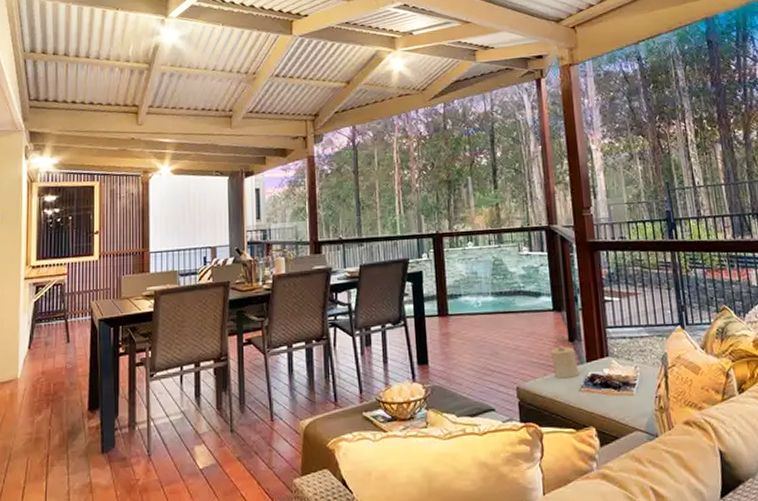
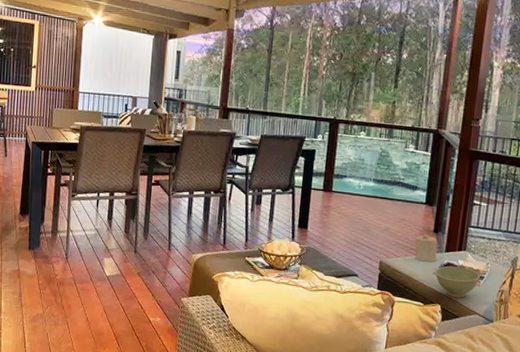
bowl: none [580,376,632,416] -> present [435,266,480,298]

